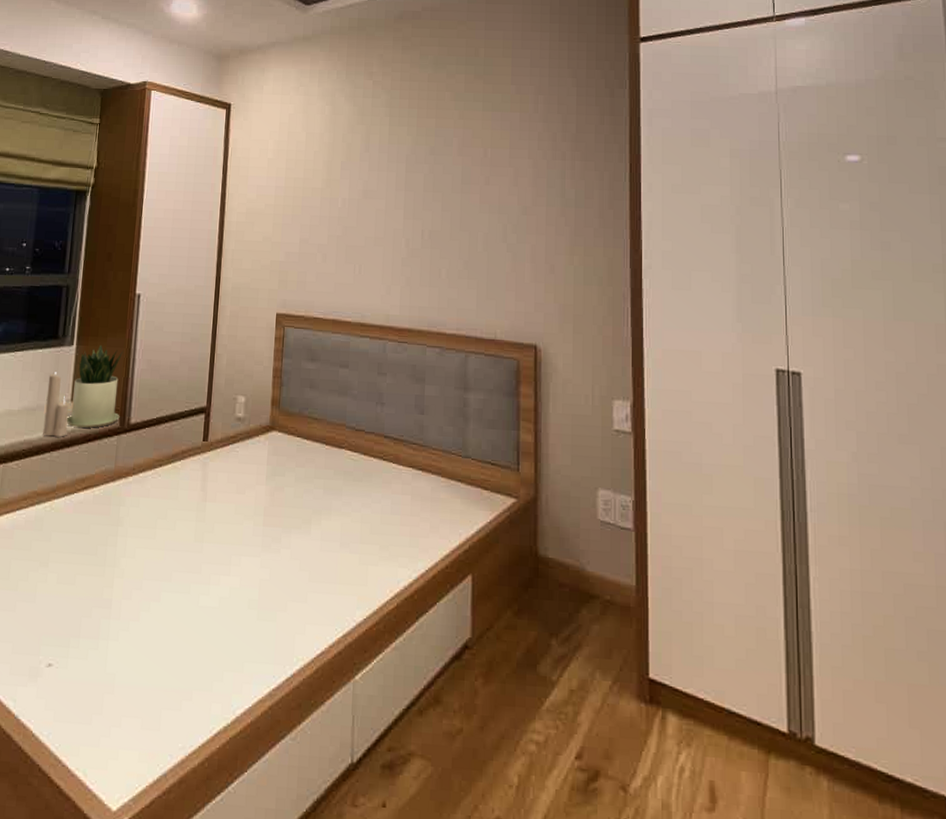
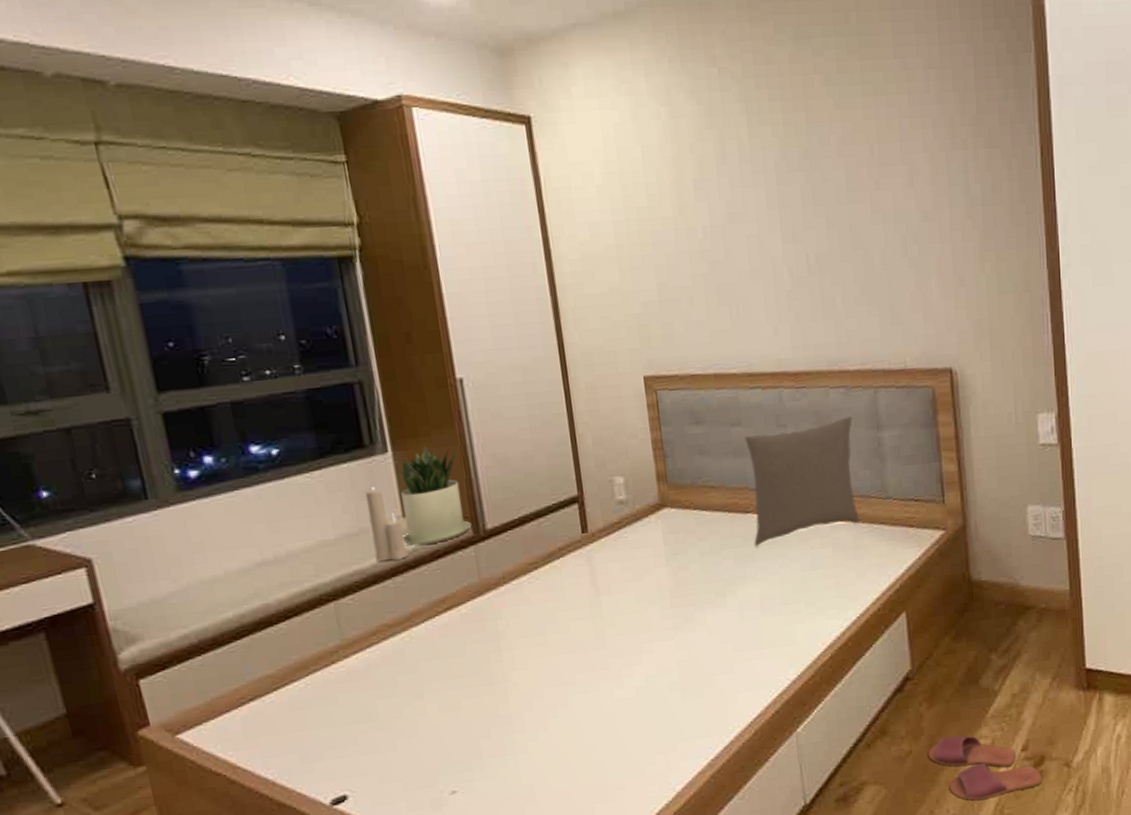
pillow: none [343,375,444,481] -> present [745,416,860,546]
slippers: none [478,722,595,807] -> present [928,735,1042,800]

